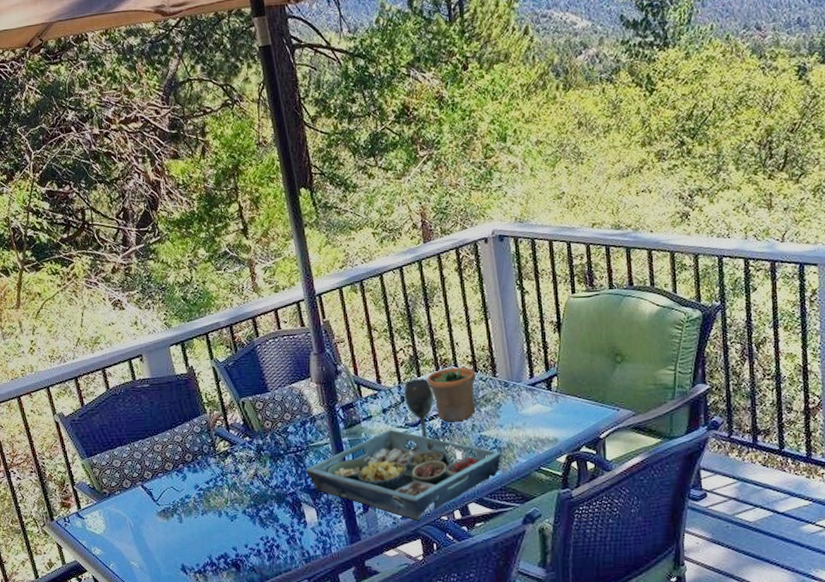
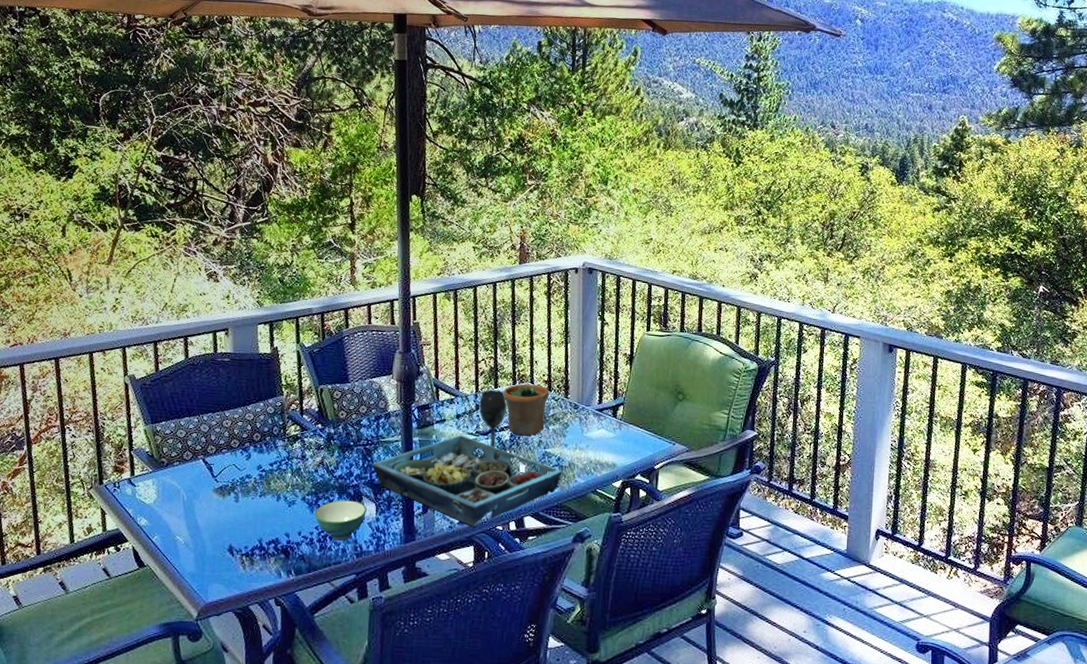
bowl: none [257,508,308,549] -> present [314,500,367,541]

